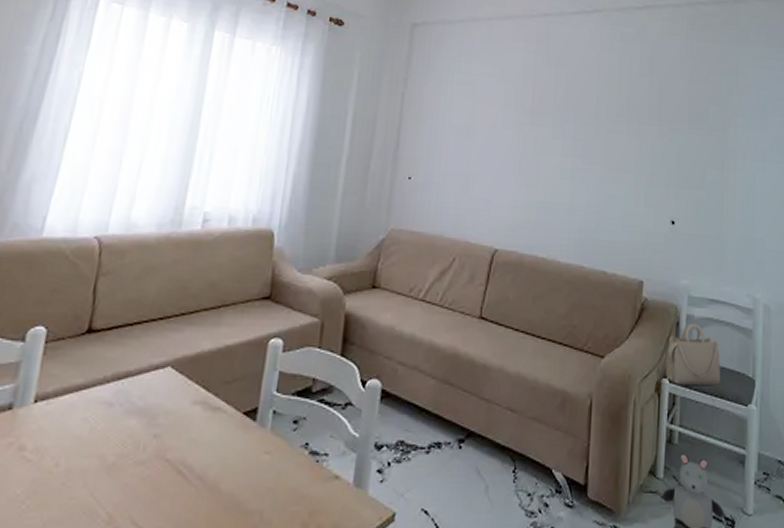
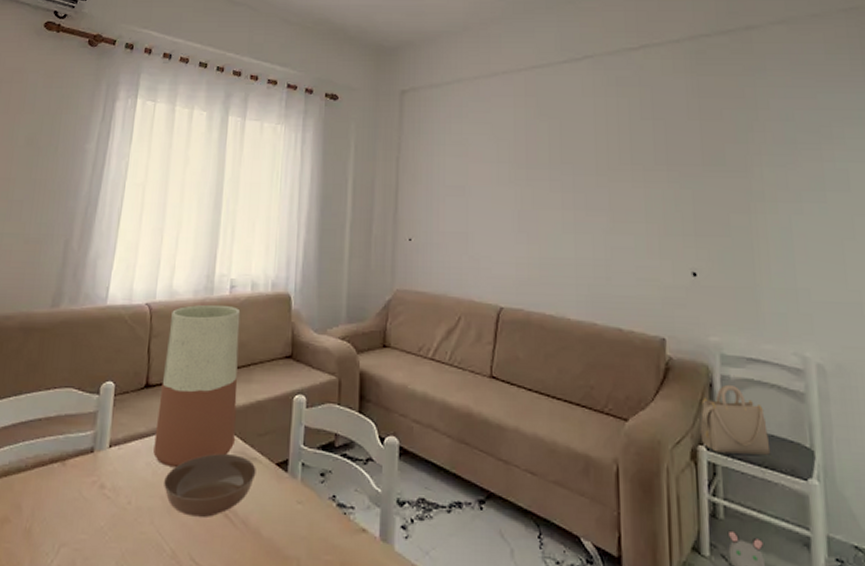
vase: none [92,239,214,423] -> present [153,304,241,468]
bowl: none [103,405,220,475] -> present [164,454,256,517]

